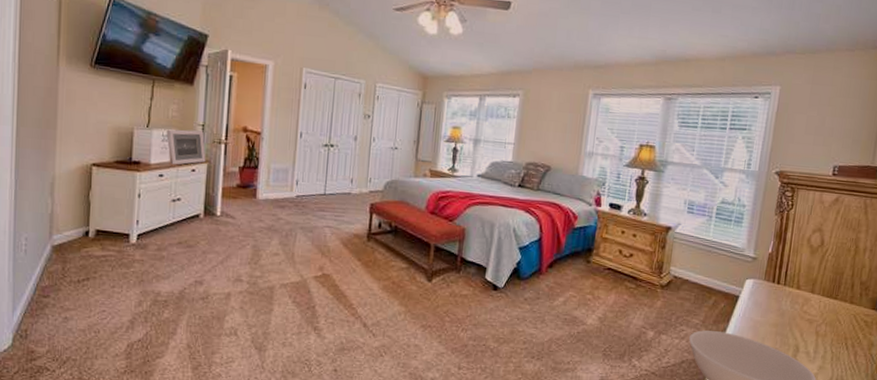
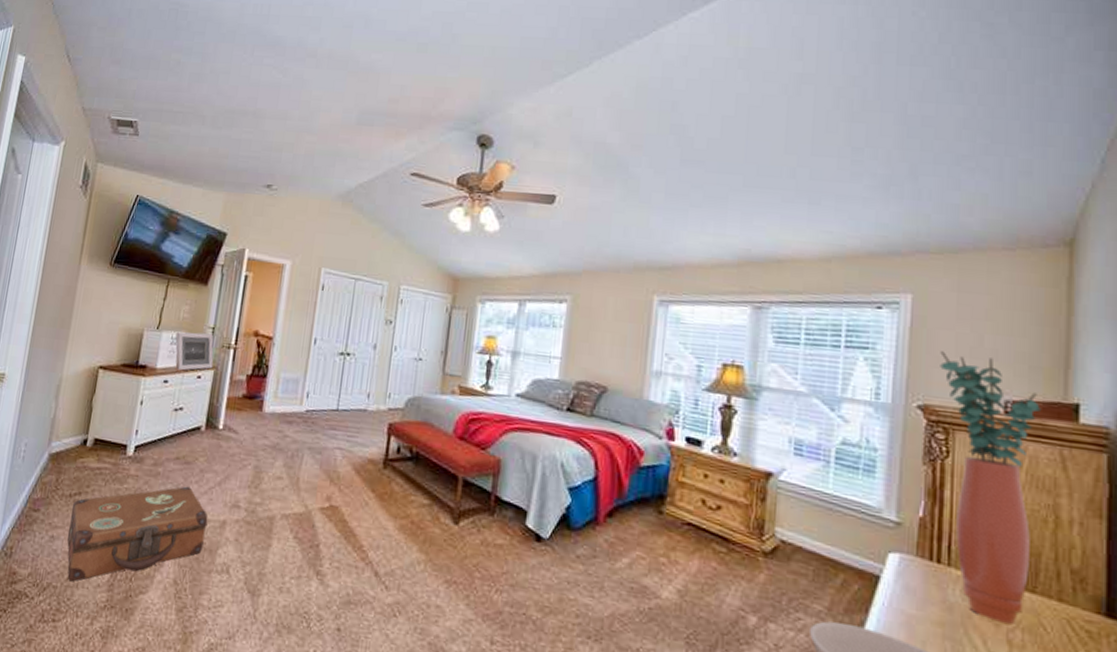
suitcase: none [80,266,214,354] -> present [67,486,208,582]
vase: none [791,130,857,321] -> present [940,351,1042,625]

